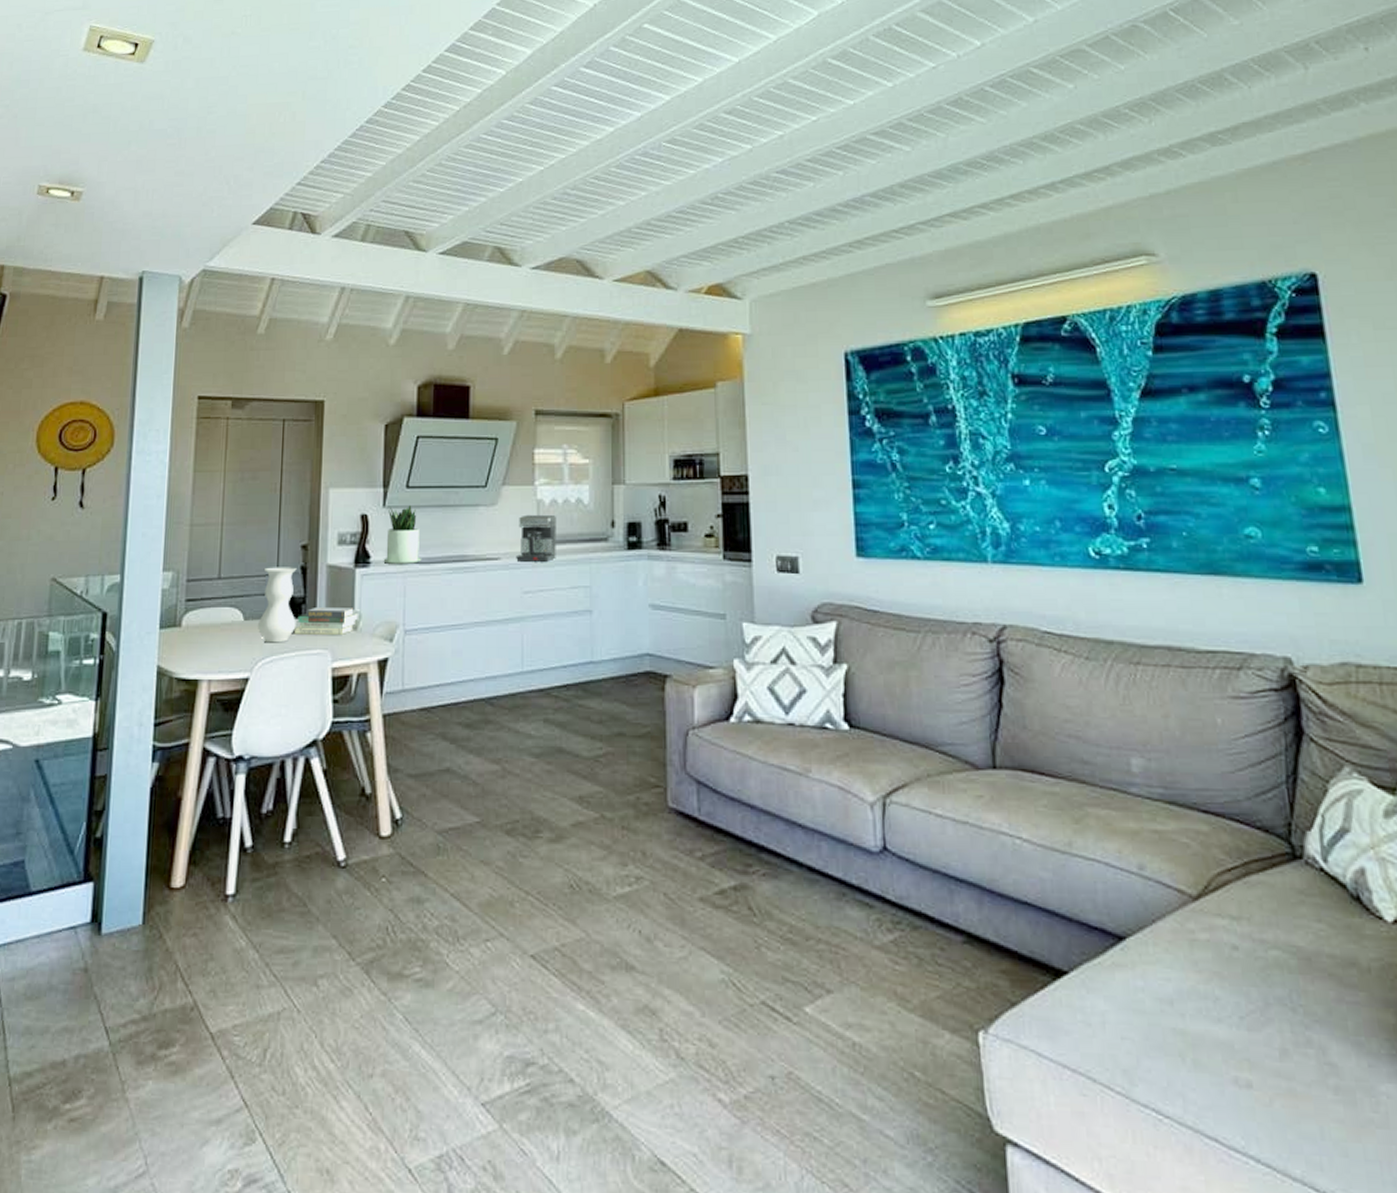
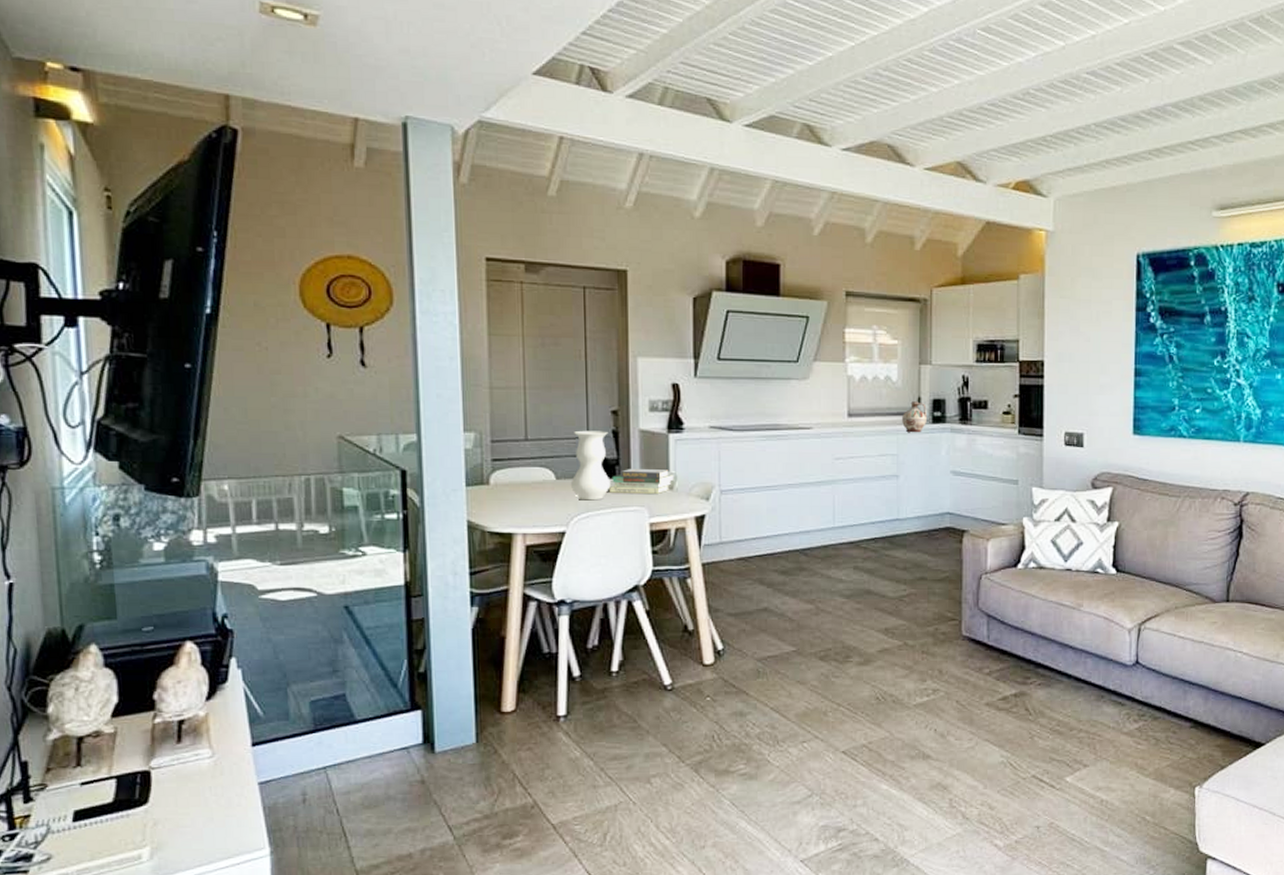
planter: present [383,505,422,565] -> none [696,376,735,432]
coffee maker: present [516,514,556,562] -> none [828,389,866,432]
ceramic jug: none [595,526,621,562] -> present [902,401,927,433]

